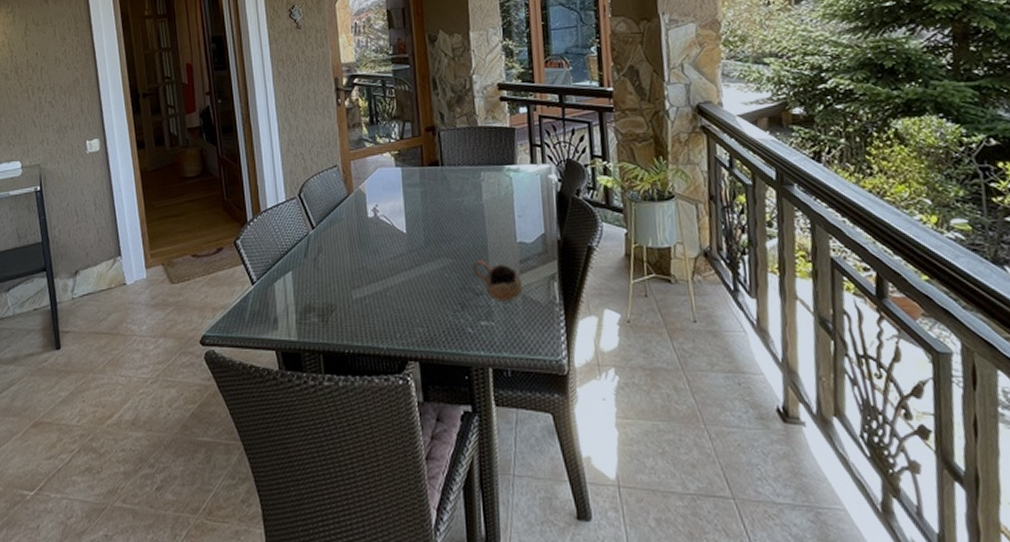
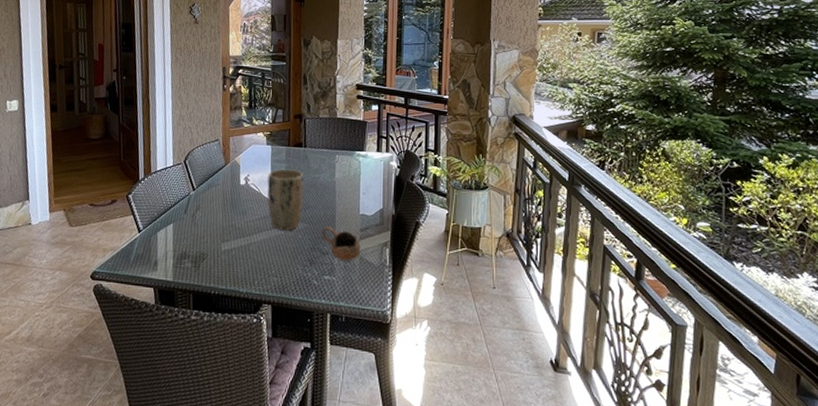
plant pot: none [400,194,447,269] -> present [267,169,305,231]

